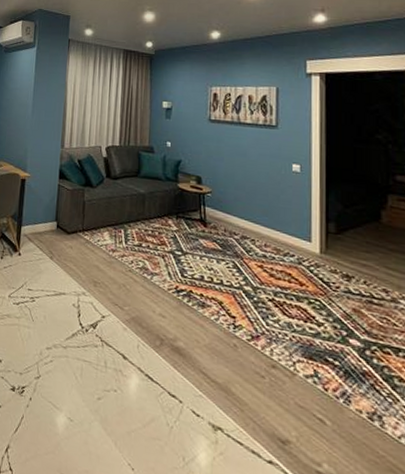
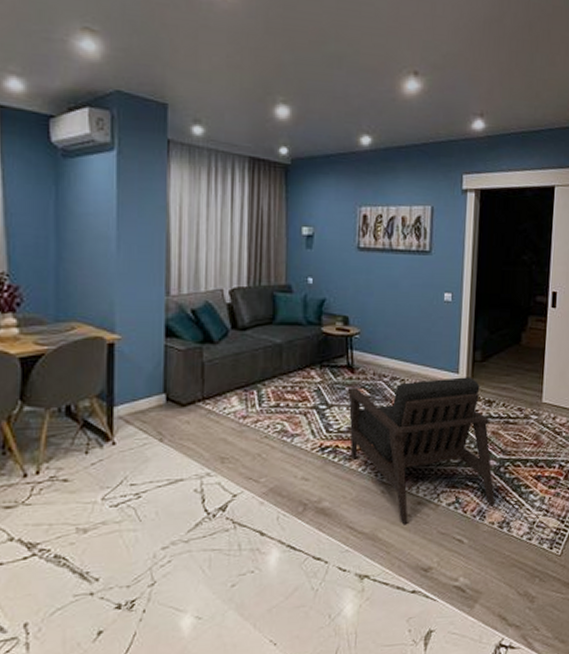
armchair: none [200,239,362,391] -> present [347,377,496,525]

